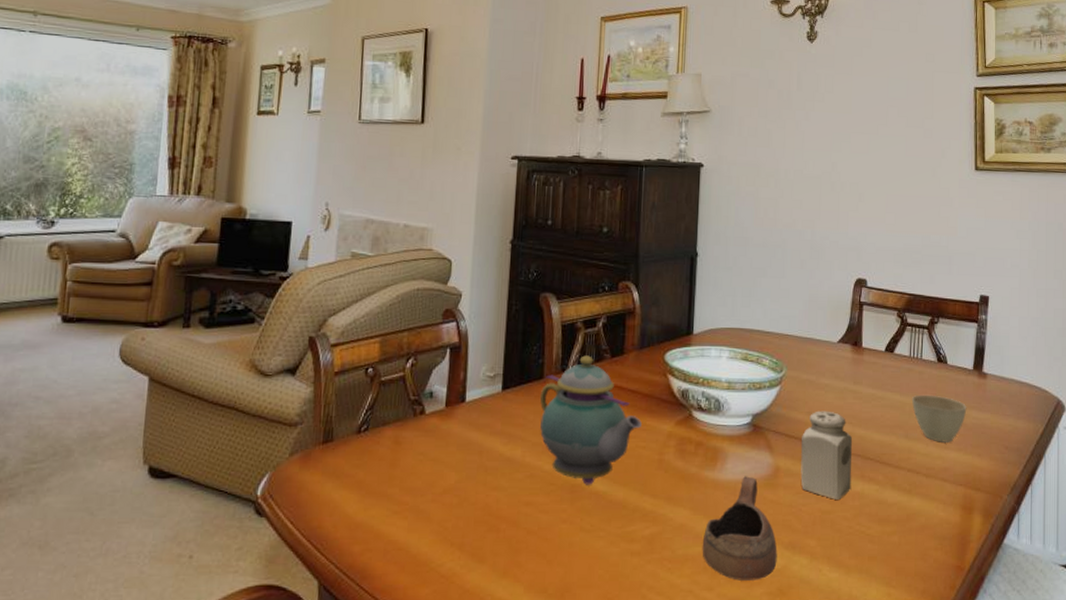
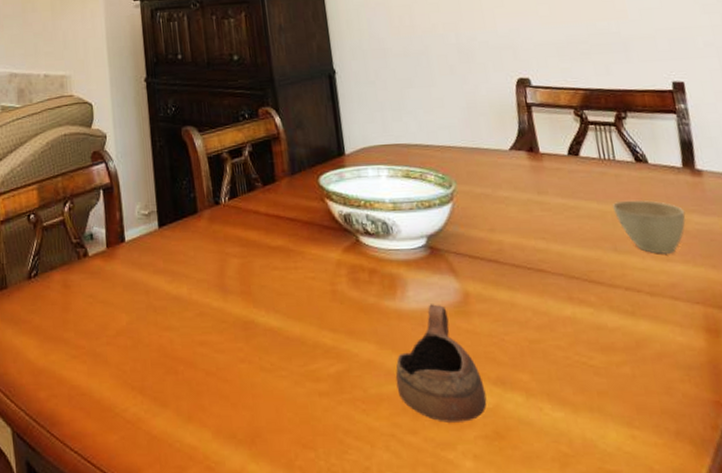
teapot: present [539,355,642,485] -> none [197,186,307,321]
salt shaker: present [801,410,853,500] -> none [488,226,560,326]

